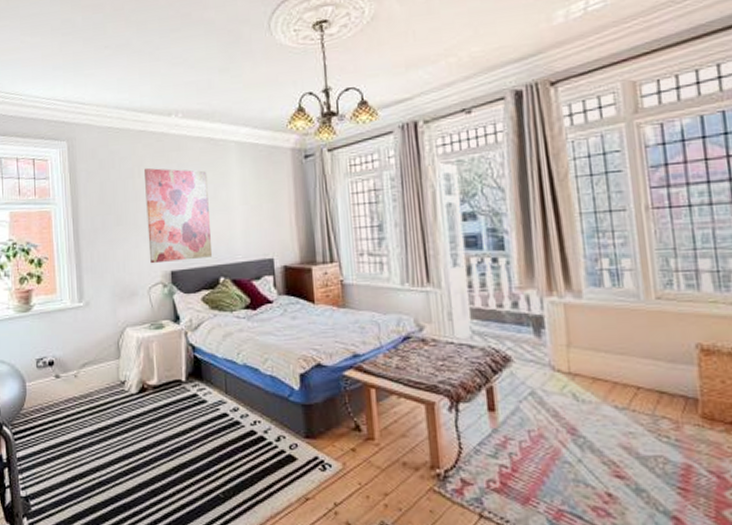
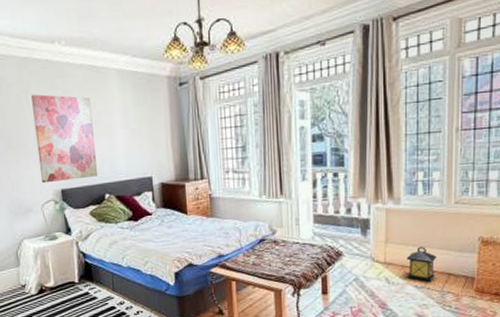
lantern: none [598,354,642,401] -> present [407,246,437,282]

